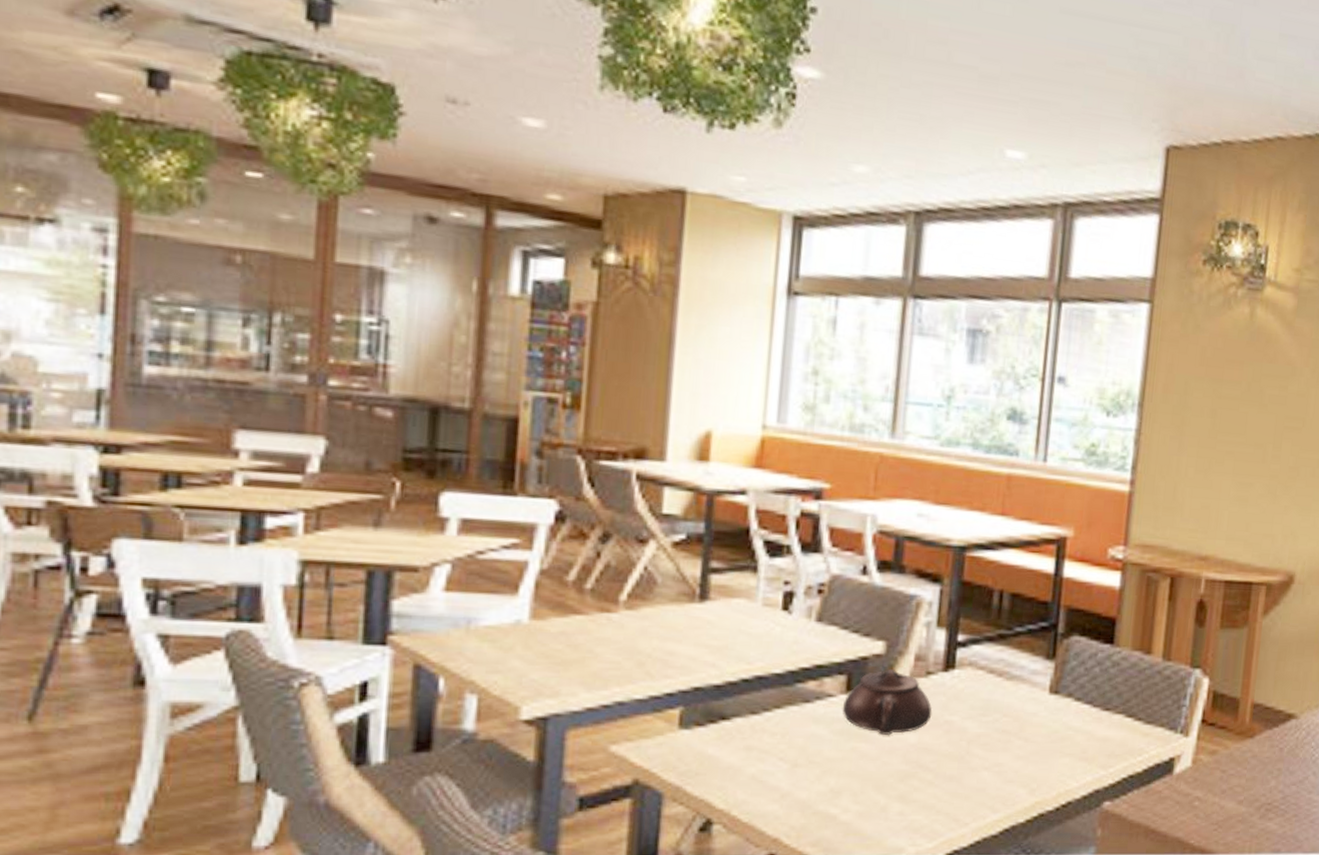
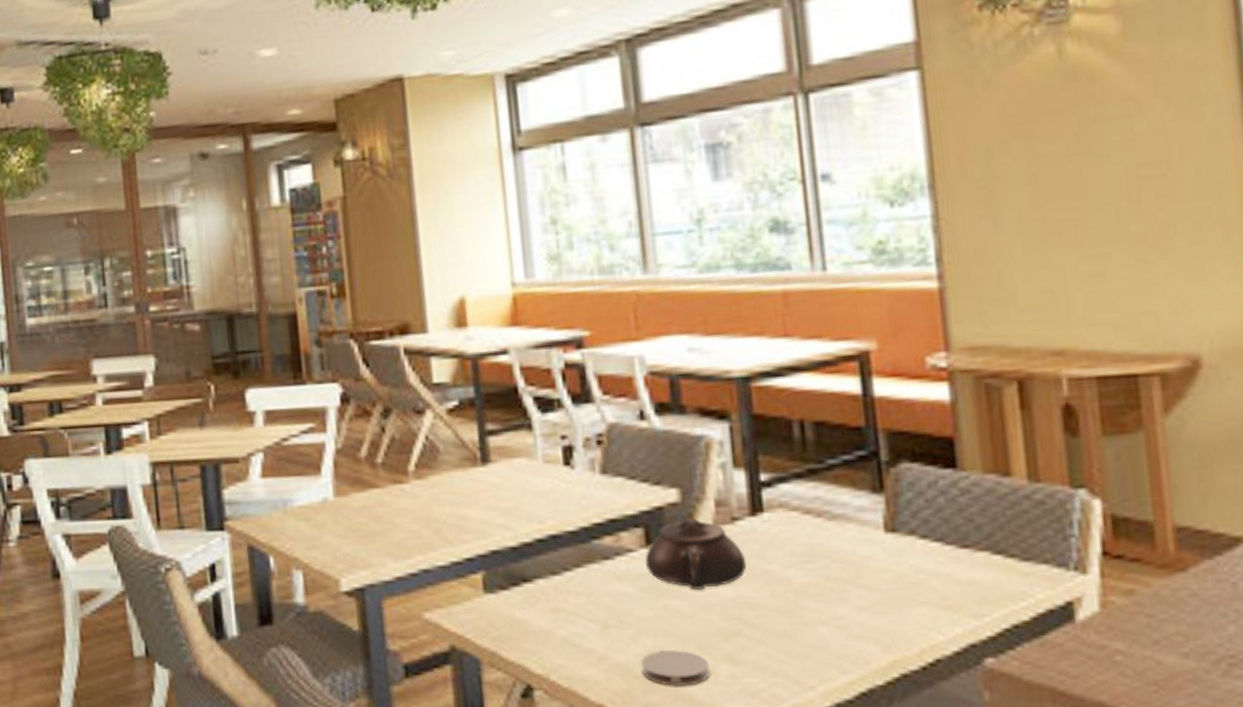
coaster: none [821,789,882,823] -> present [641,650,710,687]

